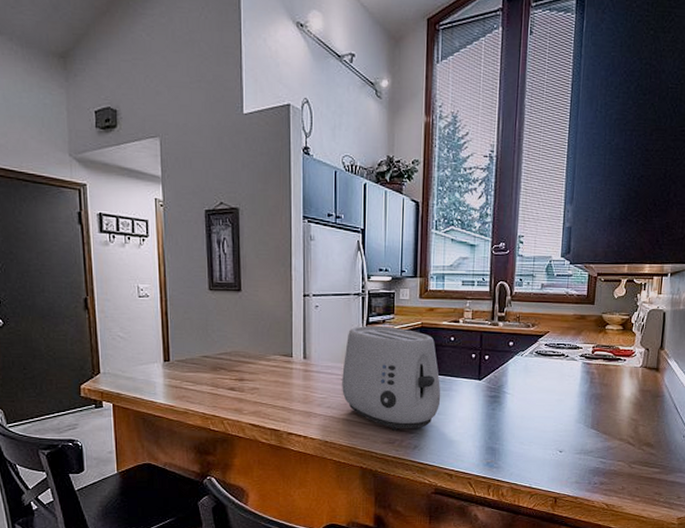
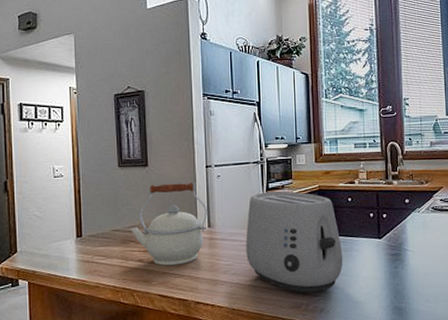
kettle: none [221,311,303,396] -> present [130,183,207,266]

